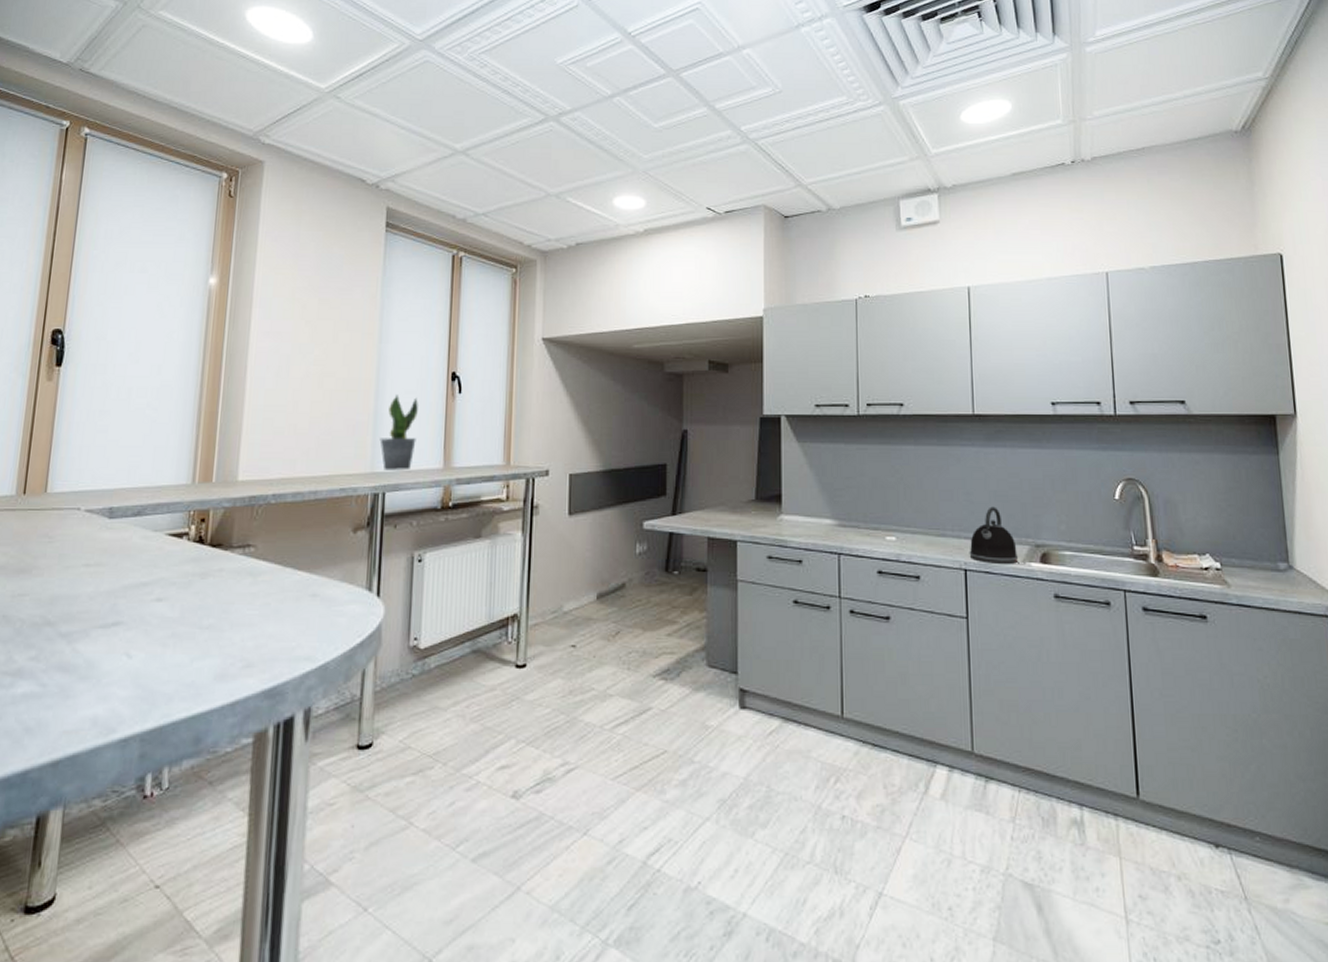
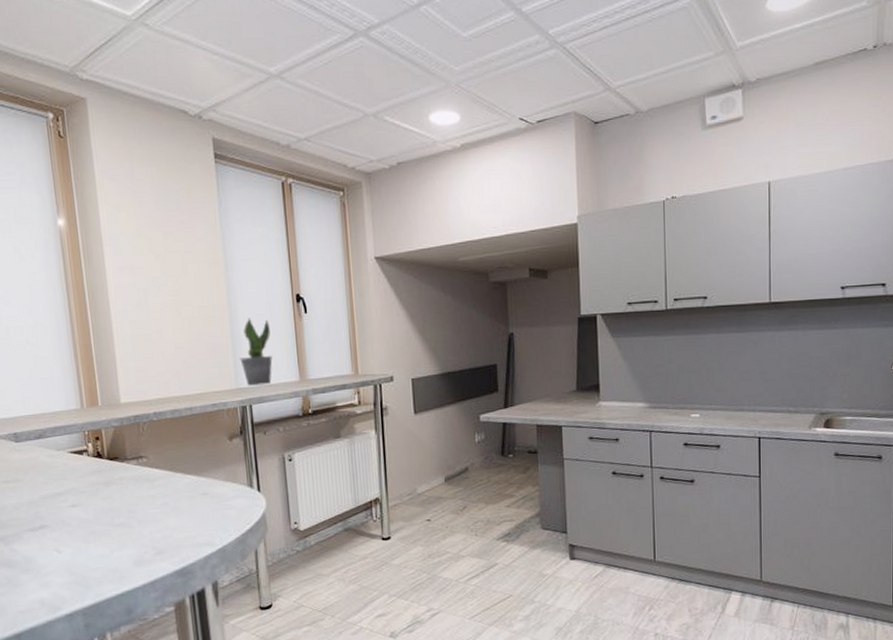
kettle: present [969,506,1019,565] -> none [763,382,806,432]

